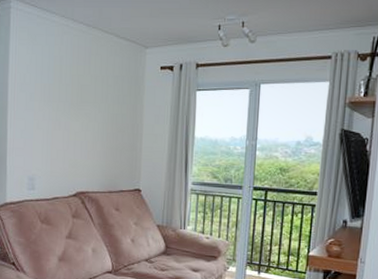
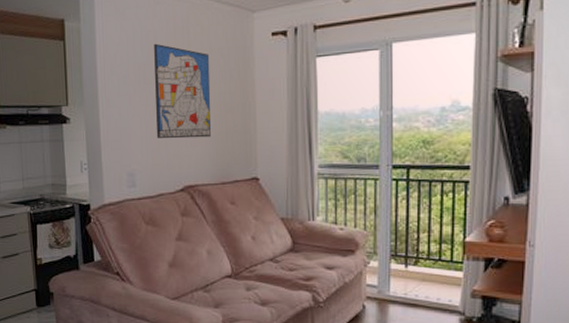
wall art: none [55,67,106,152] -> present [154,43,211,139]

